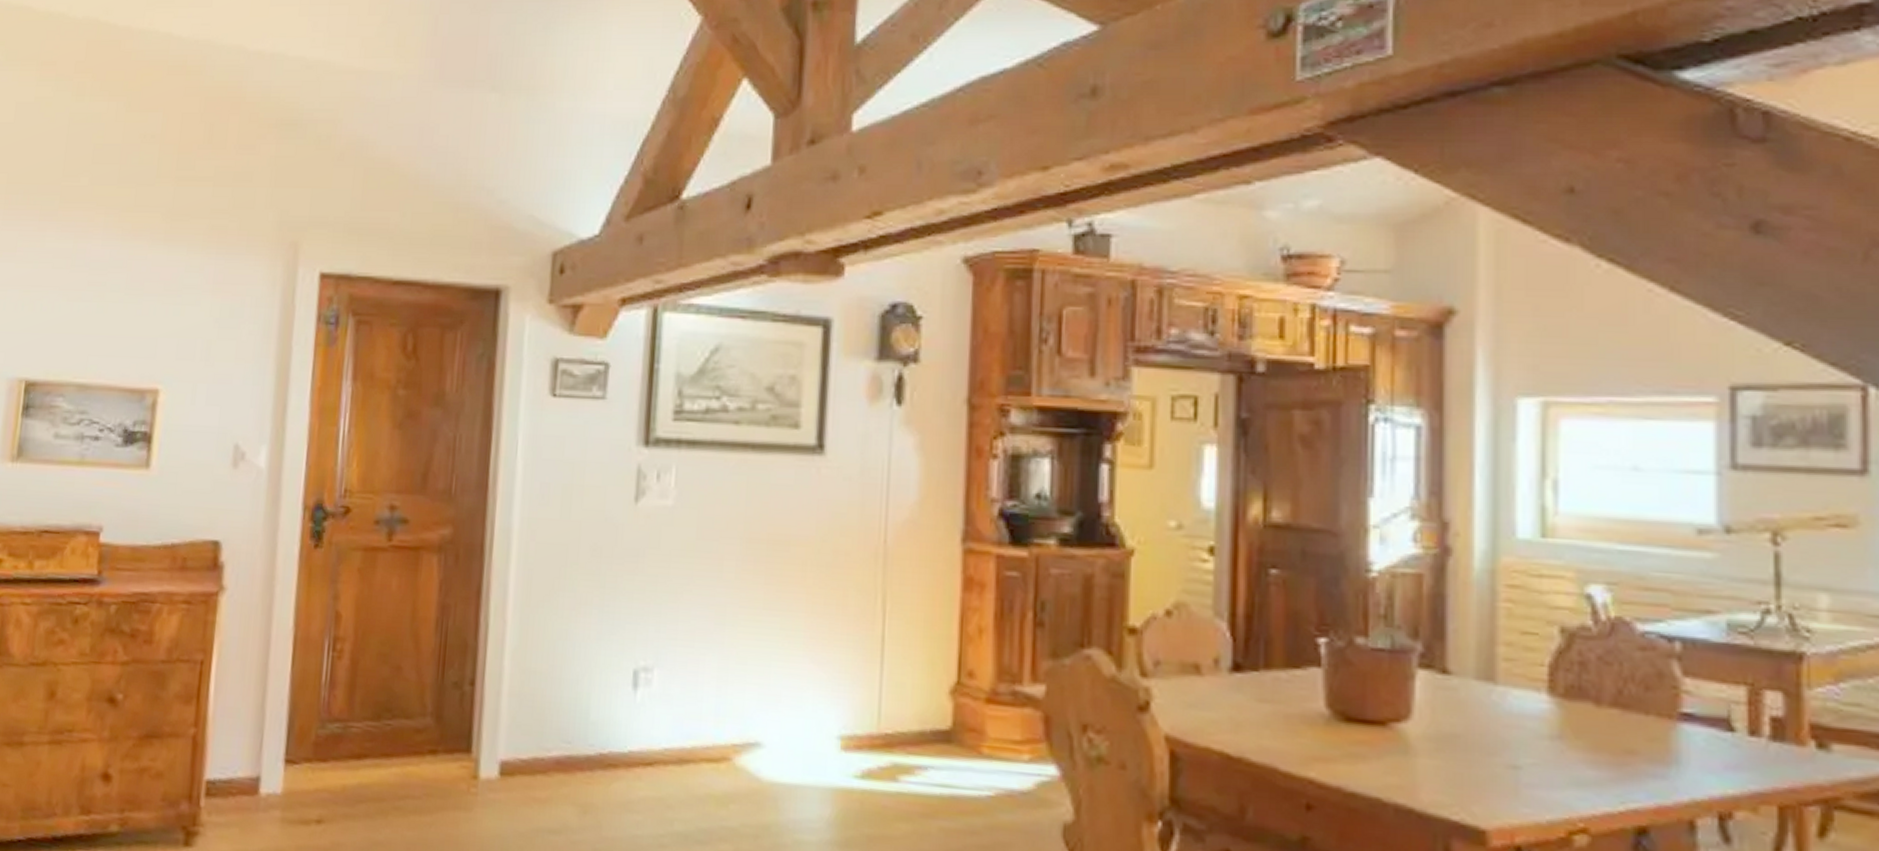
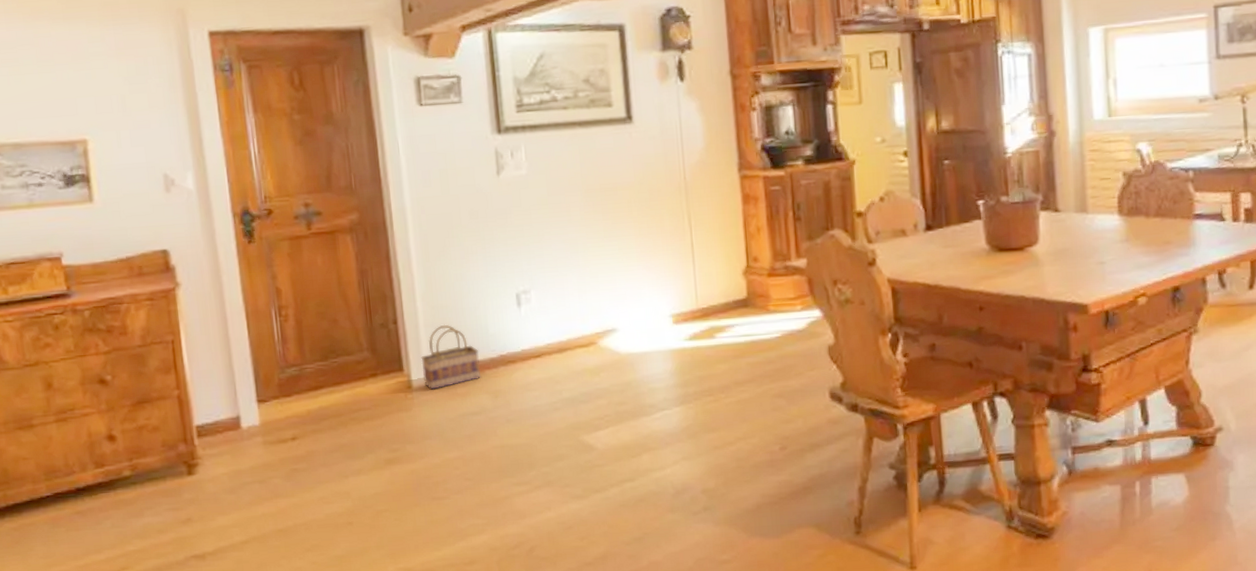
basket: none [495,697,573,787] -> present [421,324,482,390]

